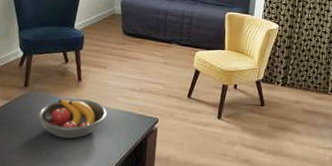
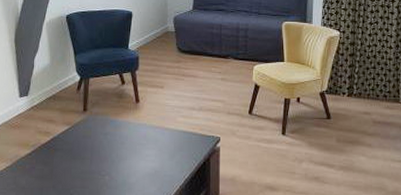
fruit bowl: present [37,99,107,139] -> none [98,121,167,162]

